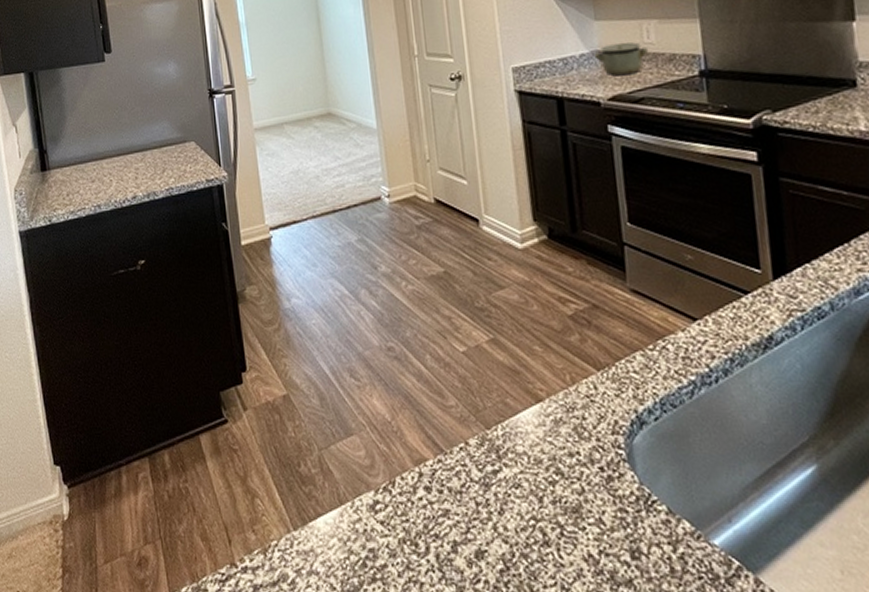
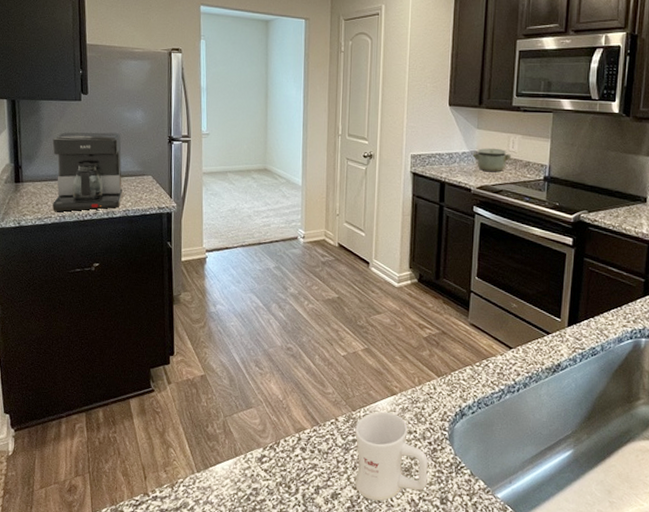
coffee maker: none [77,94,164,202] -> present [52,132,123,212]
mug: none [493,426,608,560] -> present [355,411,428,502]

